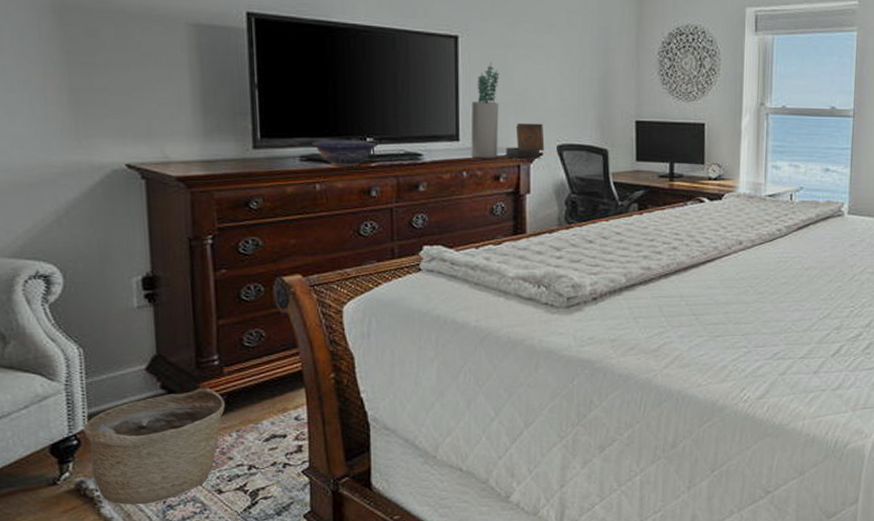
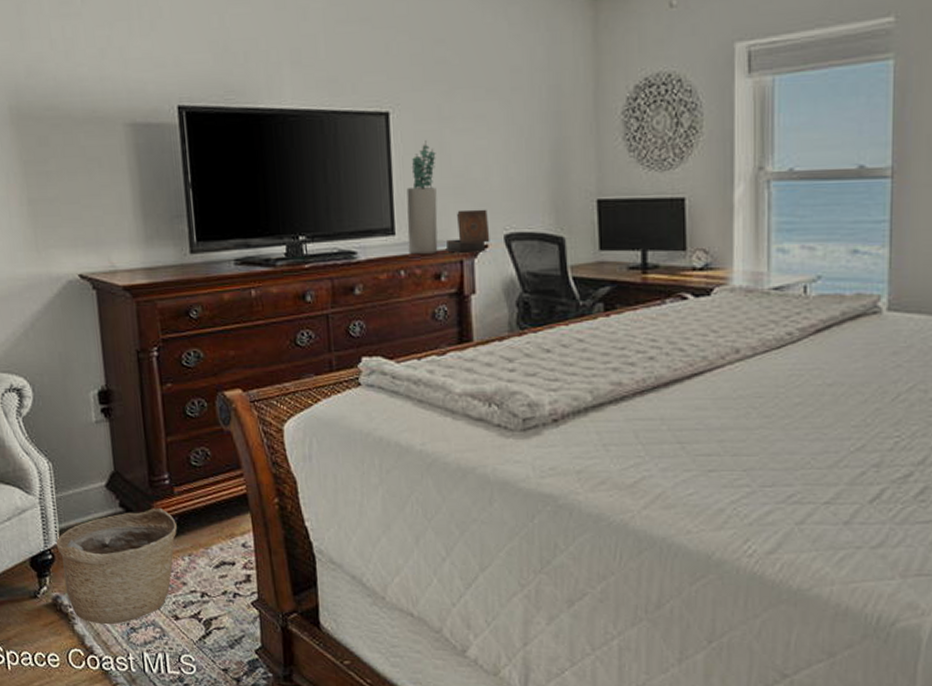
decorative bowl: present [311,141,378,168] -> none [245,240,311,271]

